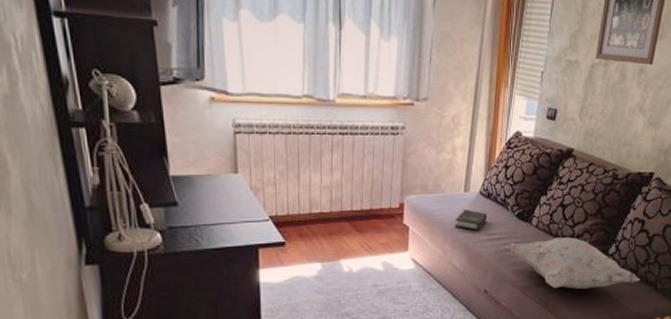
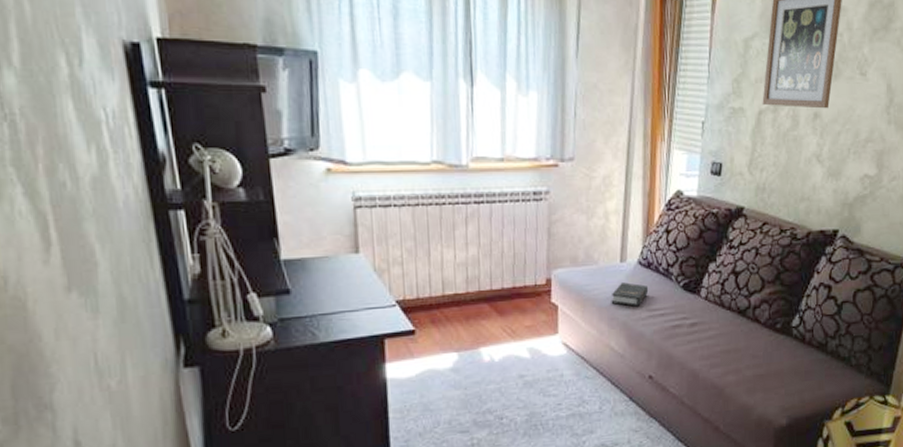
decorative pillow: present [506,237,640,289] -> none [671,309,830,370]

